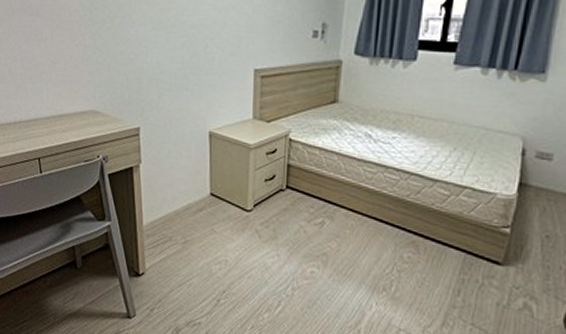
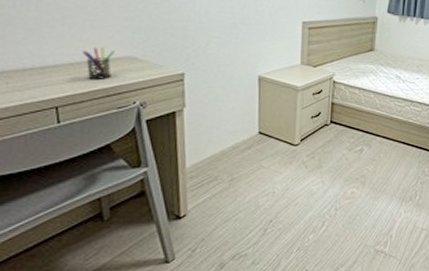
pen holder: none [56,101,81,133] -> present [82,47,114,79]

